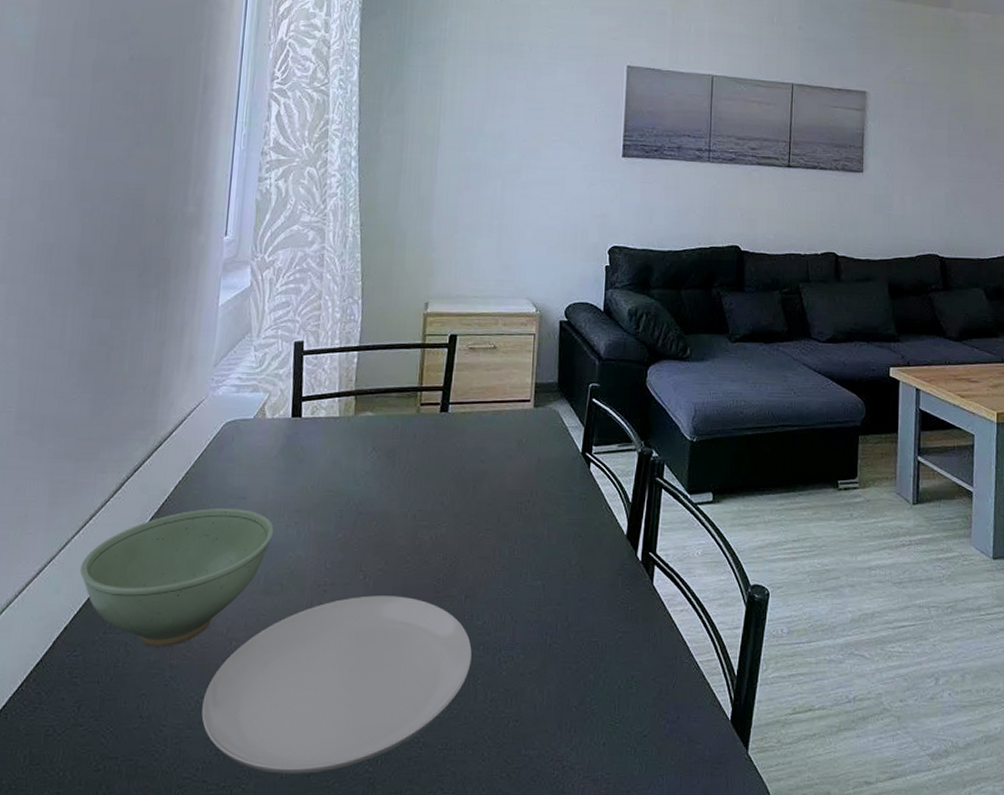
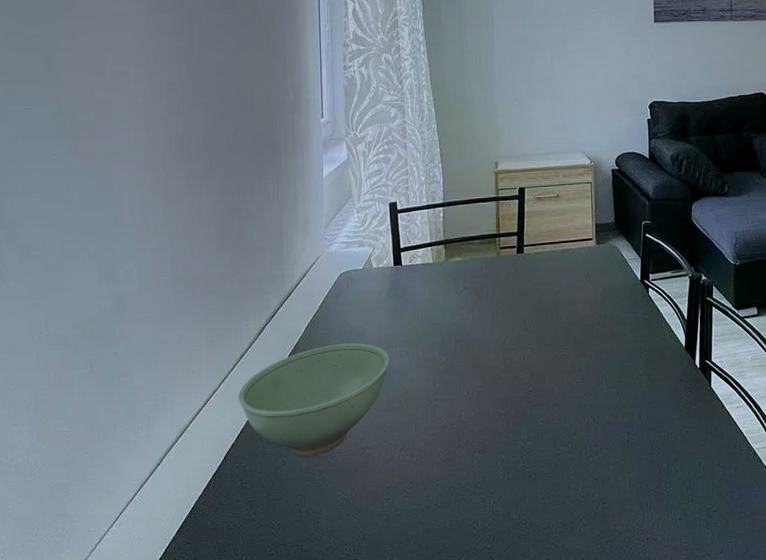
plate: present [201,595,472,774] -> none [348,407,563,552]

